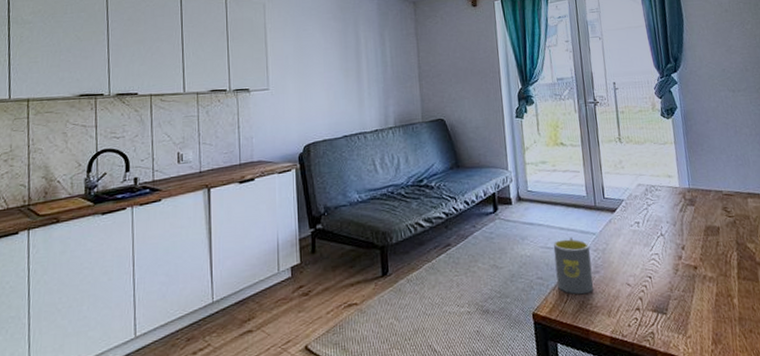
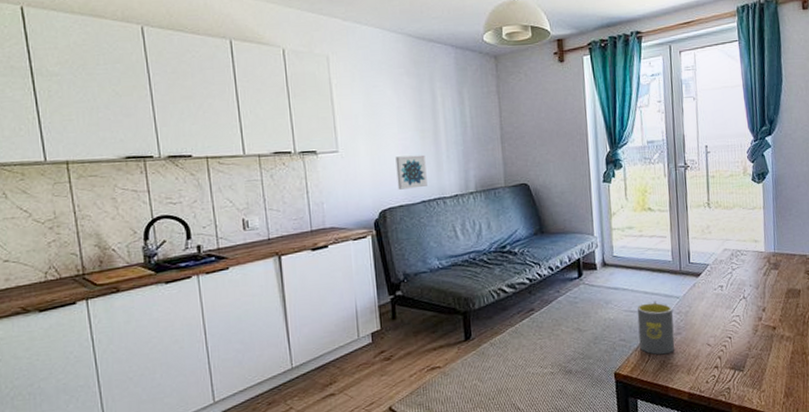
wall art: none [321,92,350,125] -> present [395,154,427,190]

